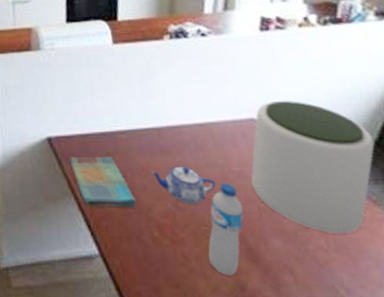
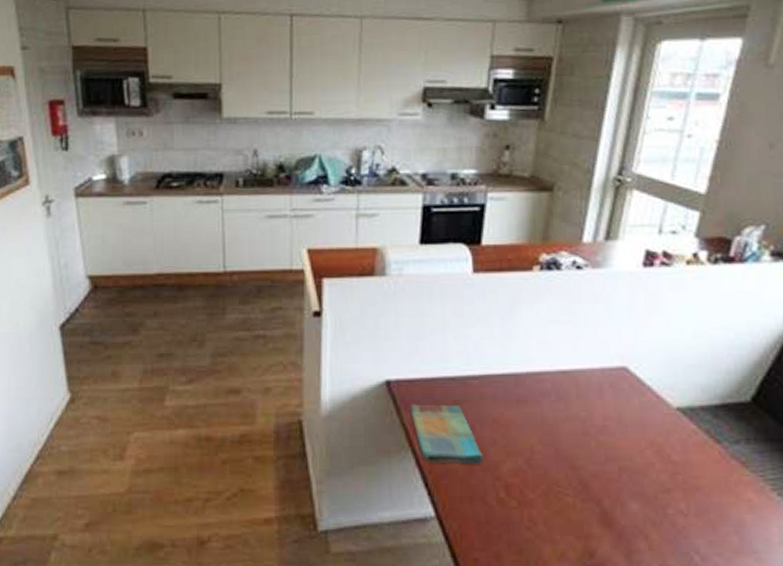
teapot: present [151,166,216,205] -> none [503,418,574,462]
water bottle: present [208,183,244,275] -> none [558,438,602,541]
plant pot: present [250,101,375,233] -> none [614,349,752,497]

